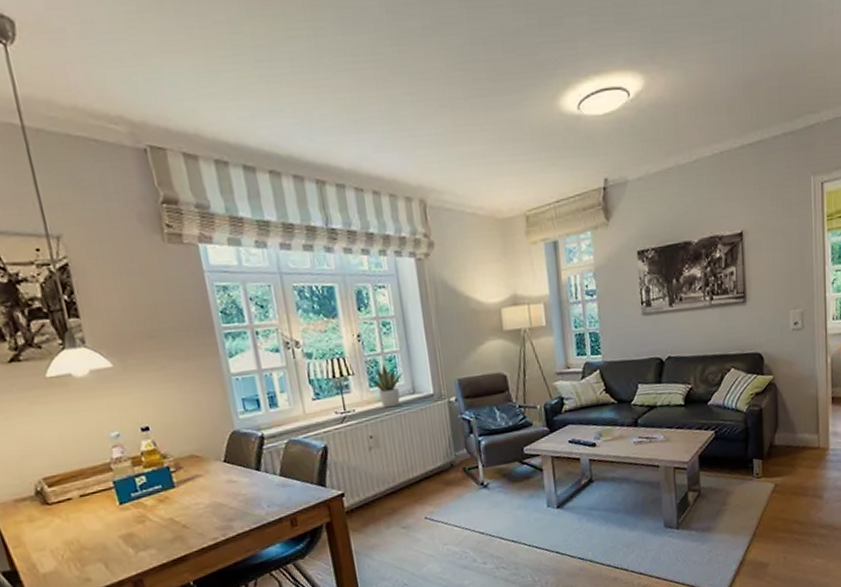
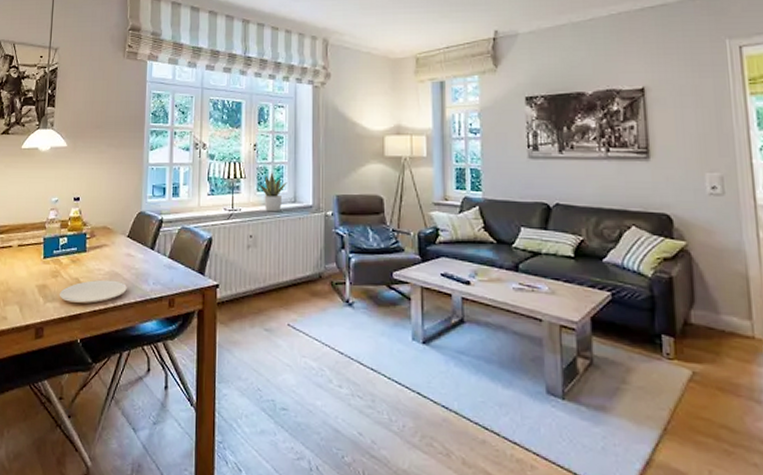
plate: none [152,511,237,546] -> present [59,279,127,303]

